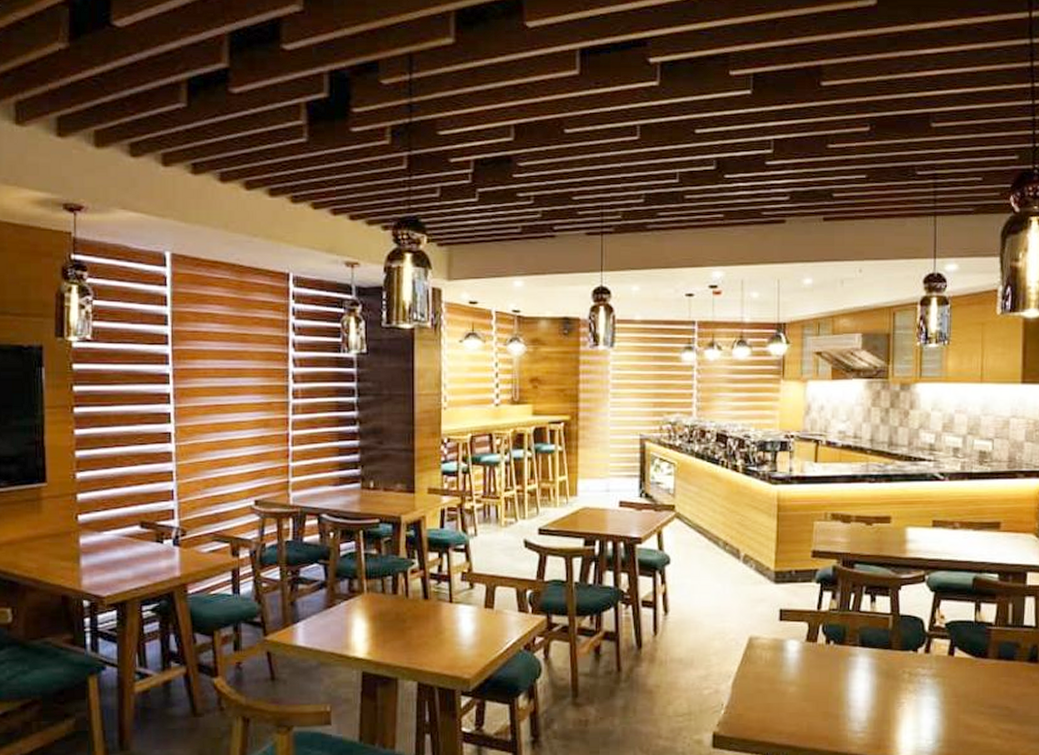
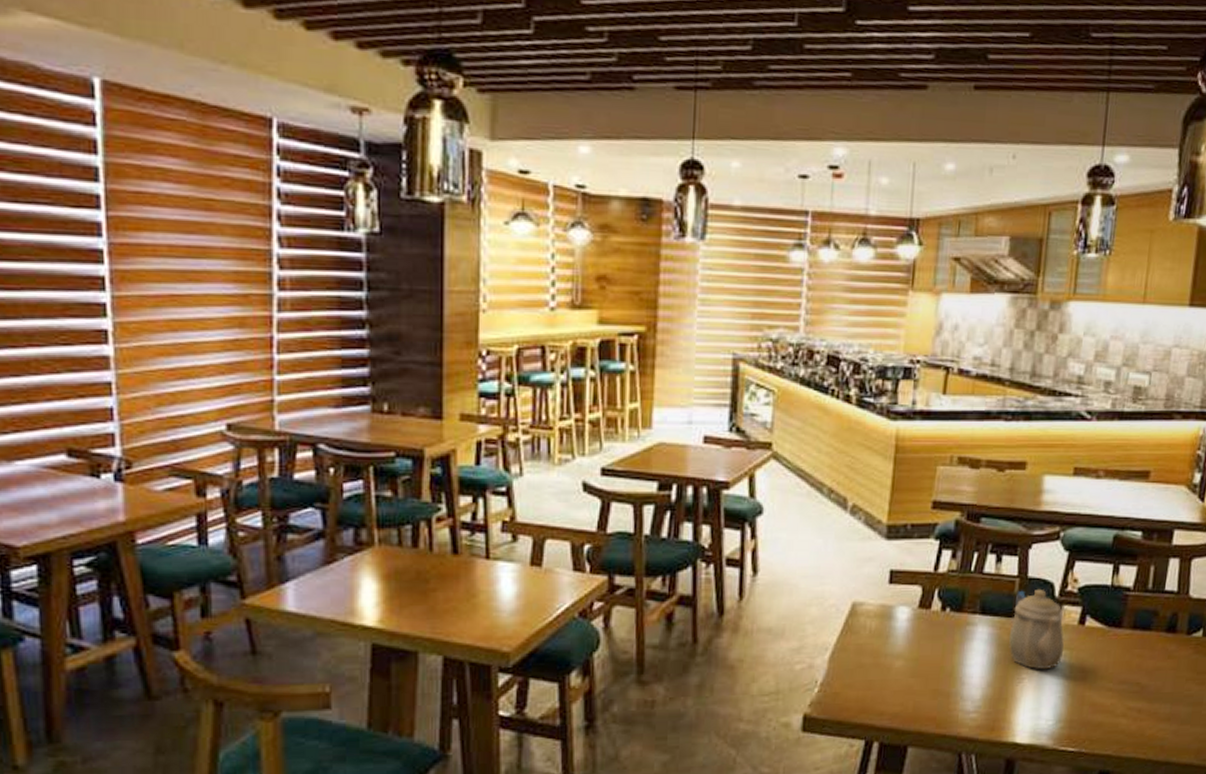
teapot: none [888,624,936,695] -> present [1009,588,1064,670]

